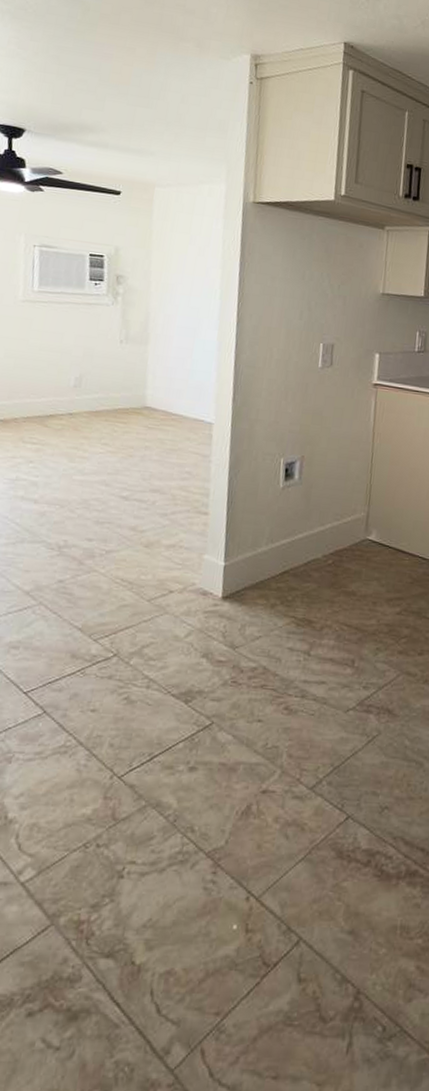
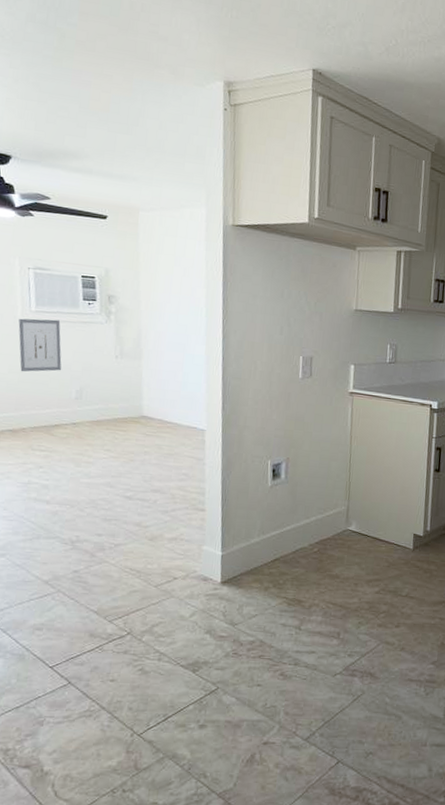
wall art: none [17,298,64,357] -> present [18,318,62,372]

